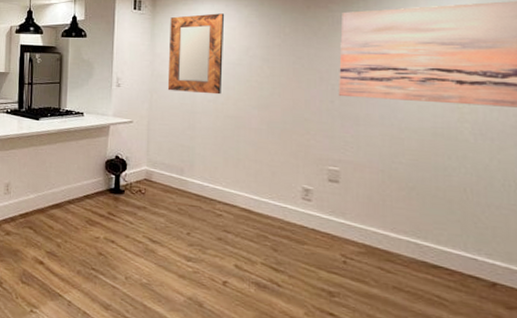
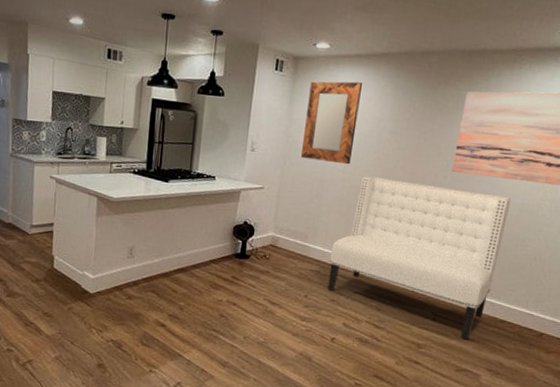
sofa: none [211,105,419,289] -> present [327,176,511,340]

